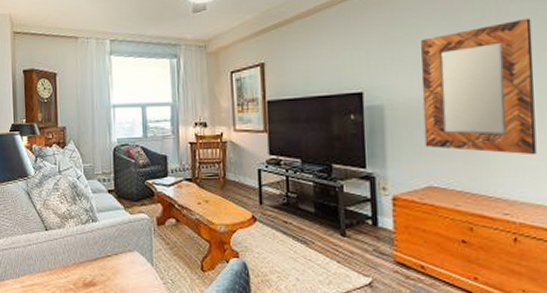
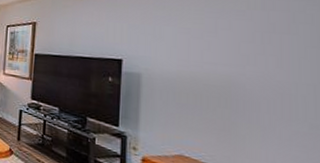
home mirror: present [421,18,537,155] -> none [179,15,299,146]

